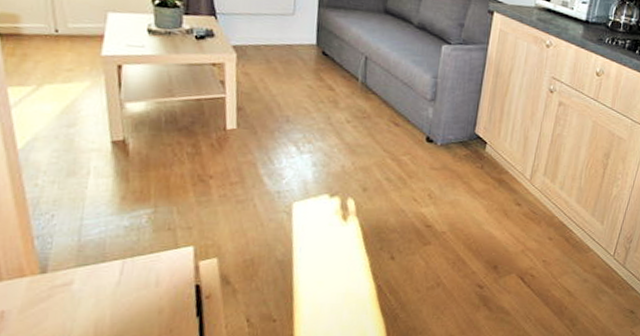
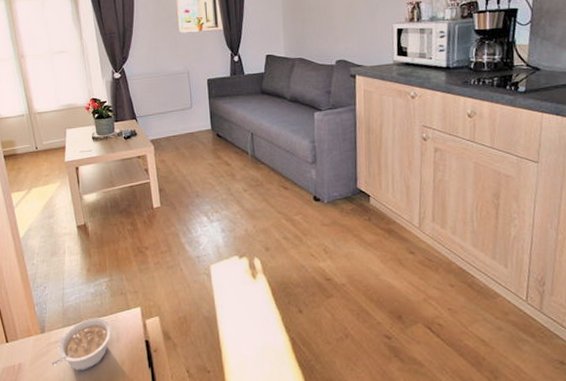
legume: none [54,256,151,320] -> present [52,318,112,370]

